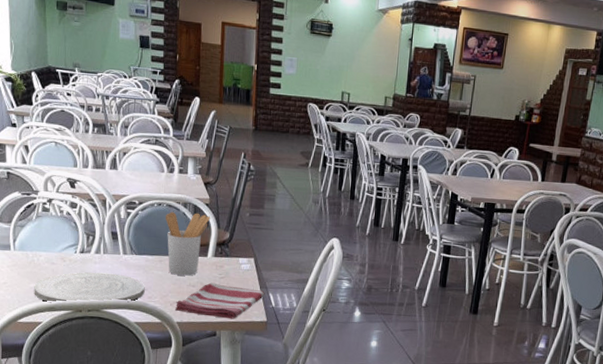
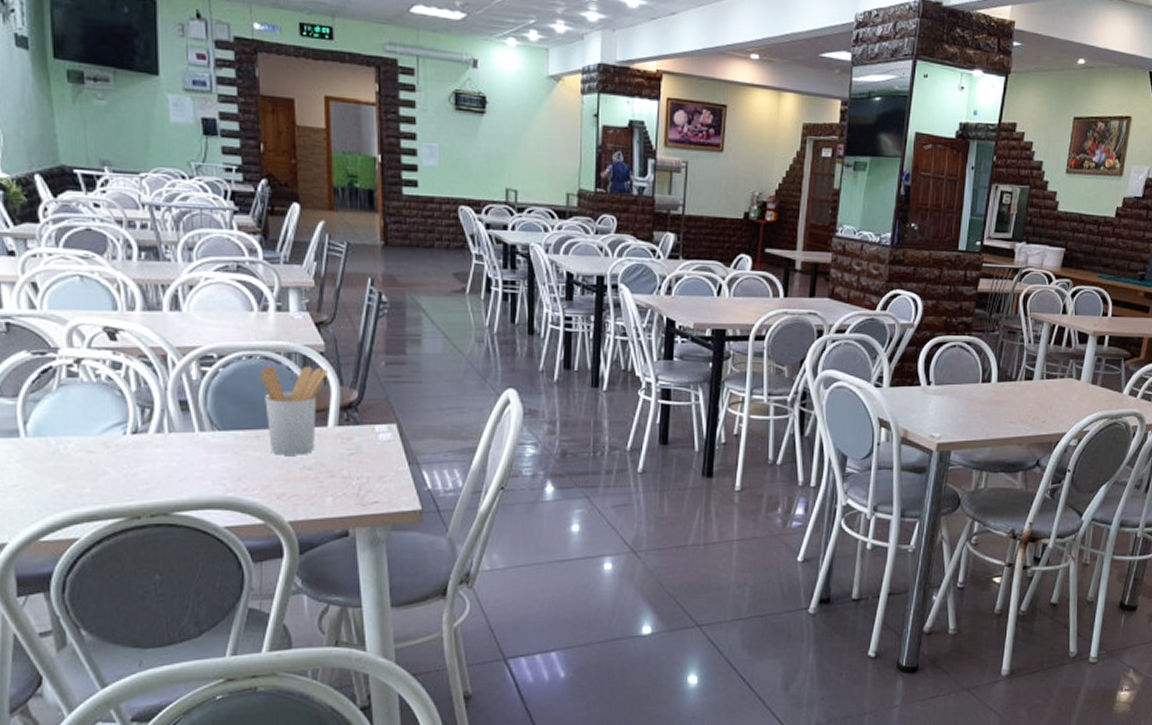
plate: present [34,272,145,303] -> none [62,460,237,510]
dish towel: present [174,282,265,319] -> none [283,462,416,511]

